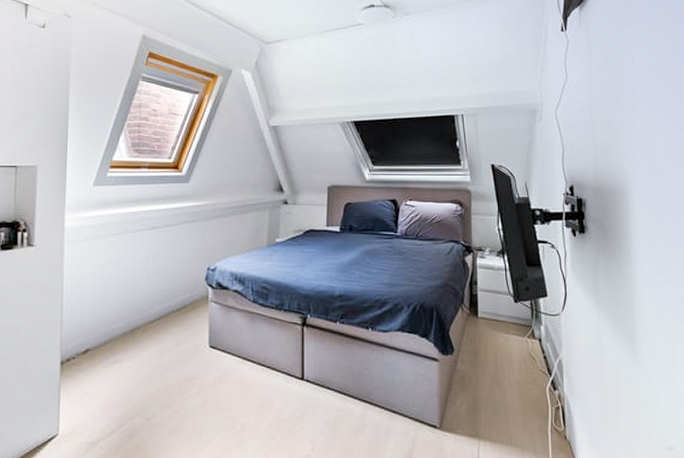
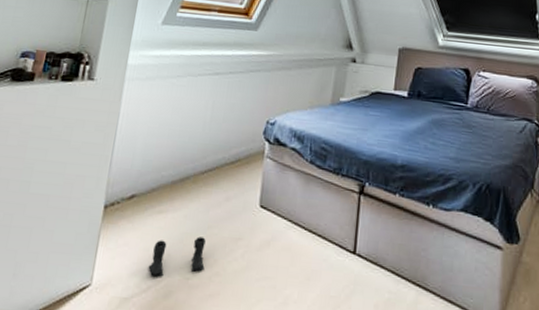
boots: none [110,380,164,420] -> present [148,236,206,277]

